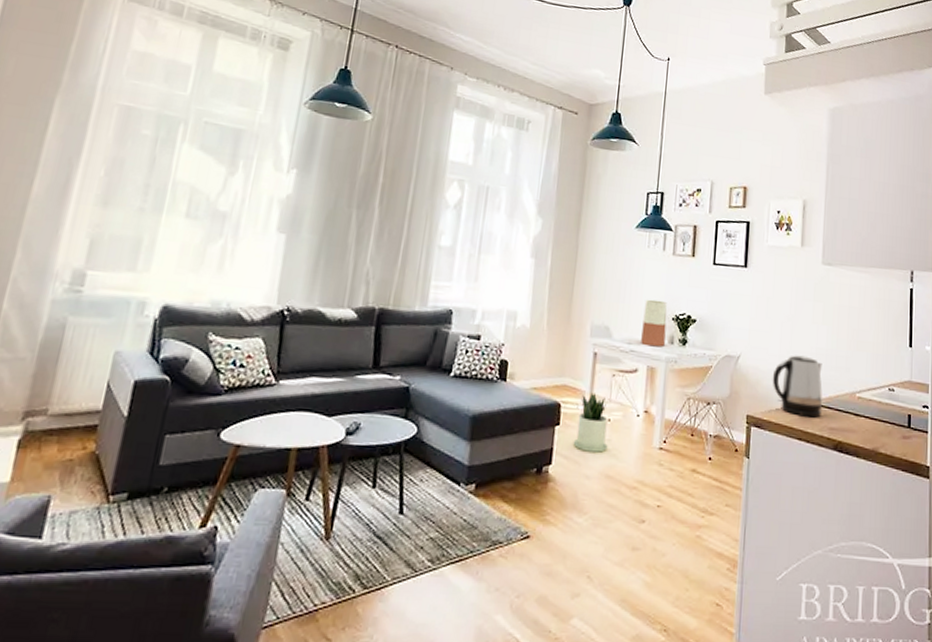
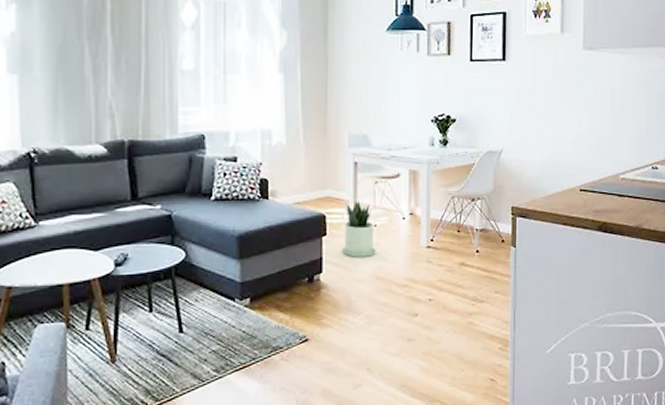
vase: present [641,299,667,347] -> none [401,103,426,150]
kettle: present [772,355,823,418] -> none [535,144,587,203]

